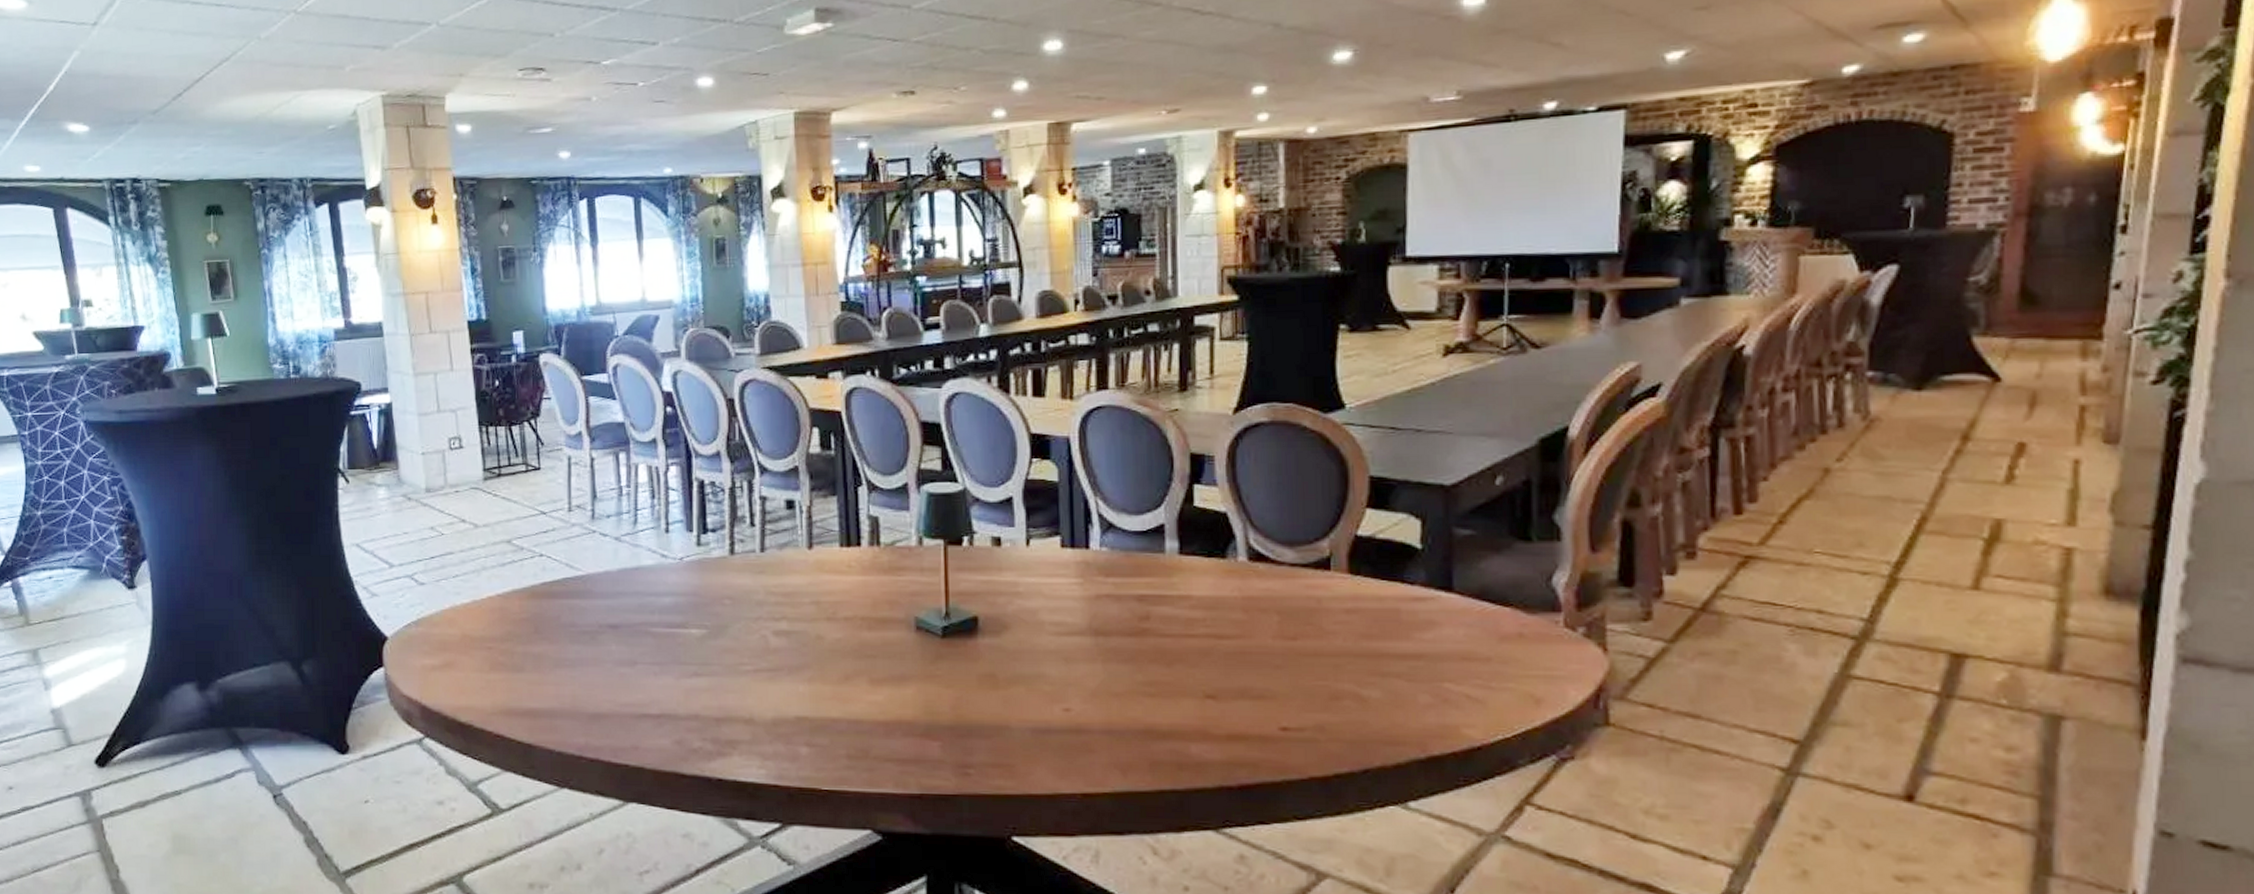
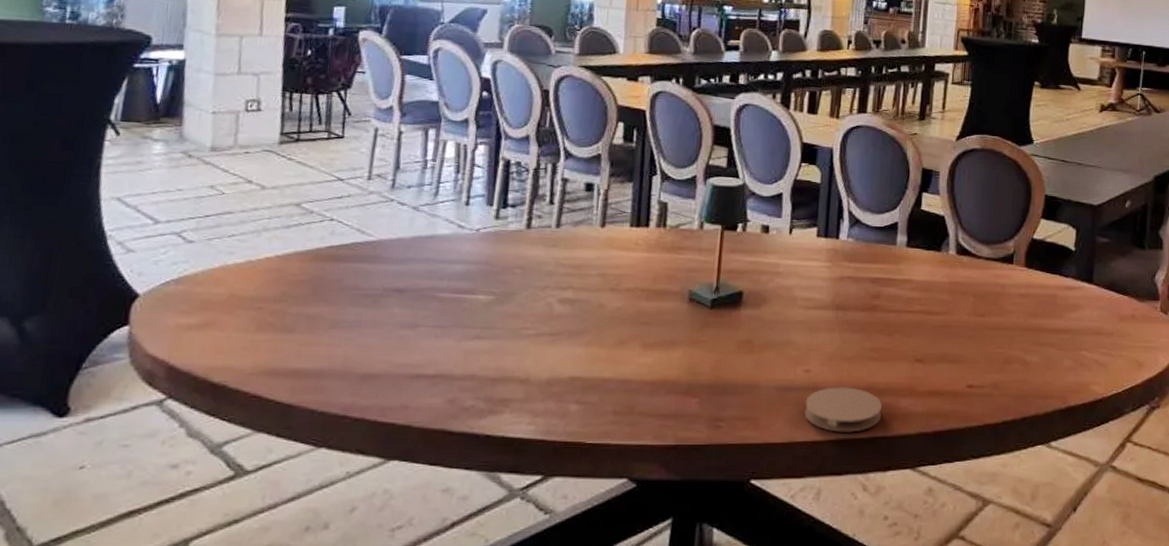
coaster: none [1068,729,1167,784] -> present [804,387,882,432]

